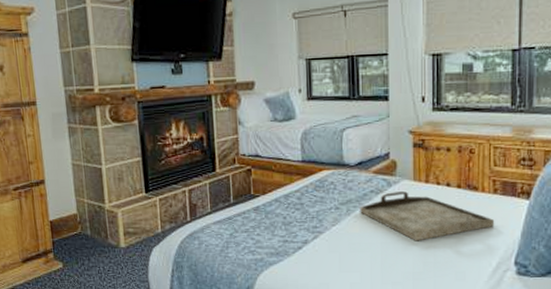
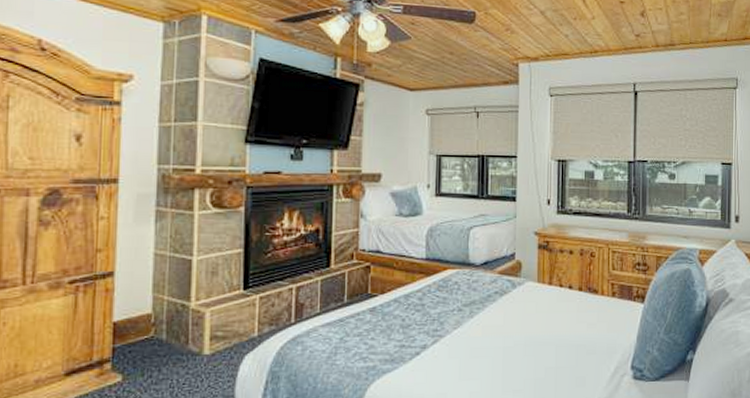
serving tray: present [360,191,495,241] -> none [483,293,613,346]

